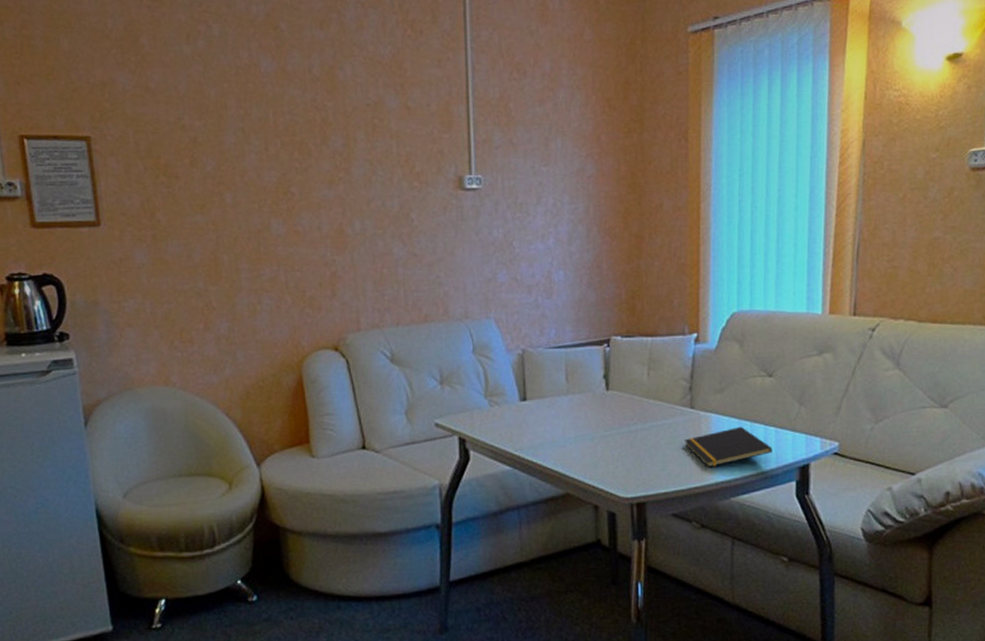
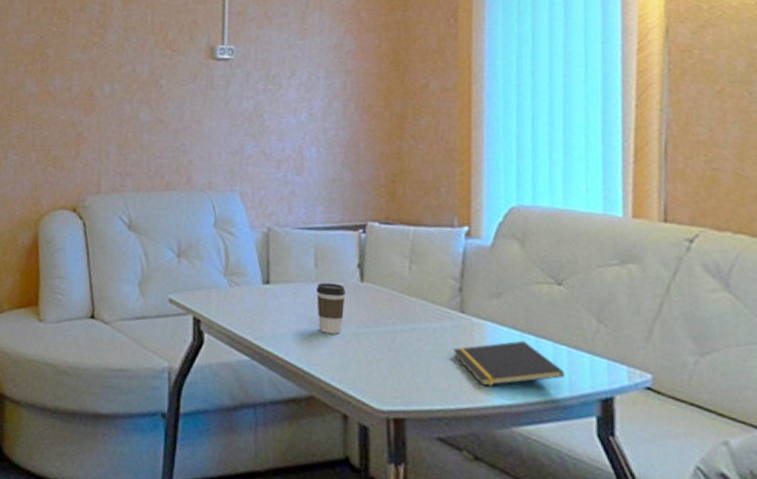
coffee cup: none [568,394,594,439] -> present [316,282,345,334]

